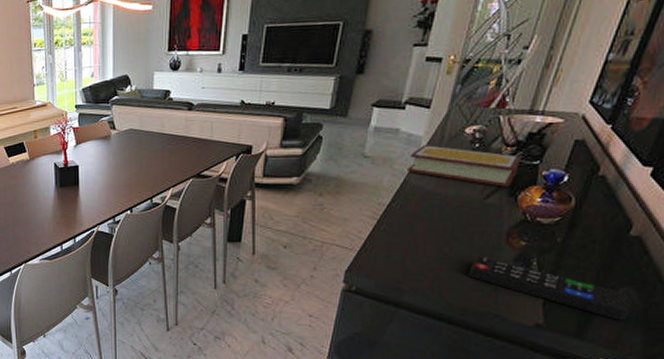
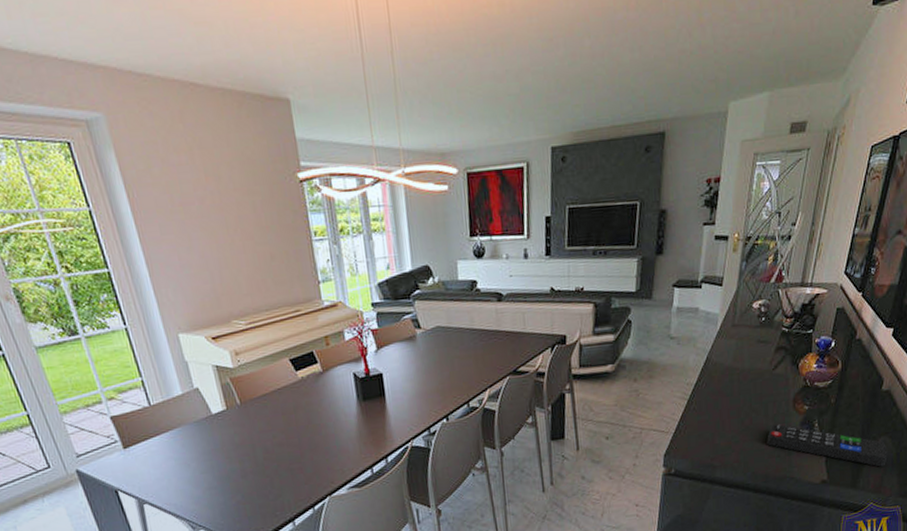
book: present [408,145,522,187] -> none [709,322,799,357]

